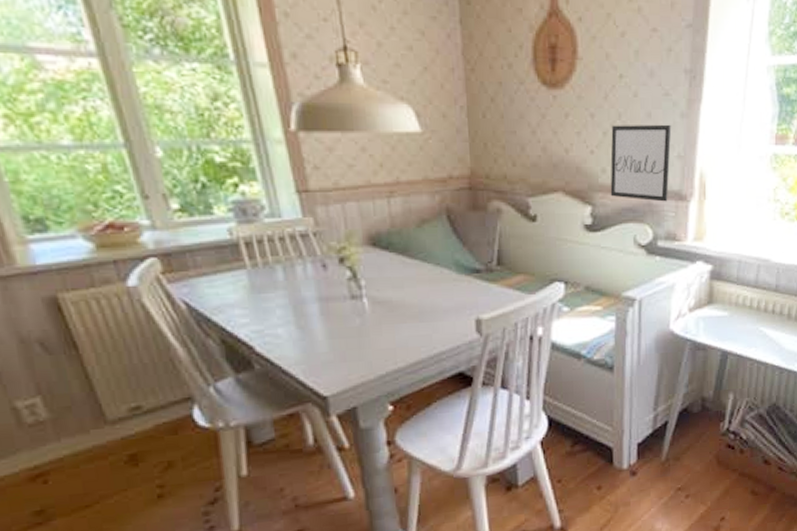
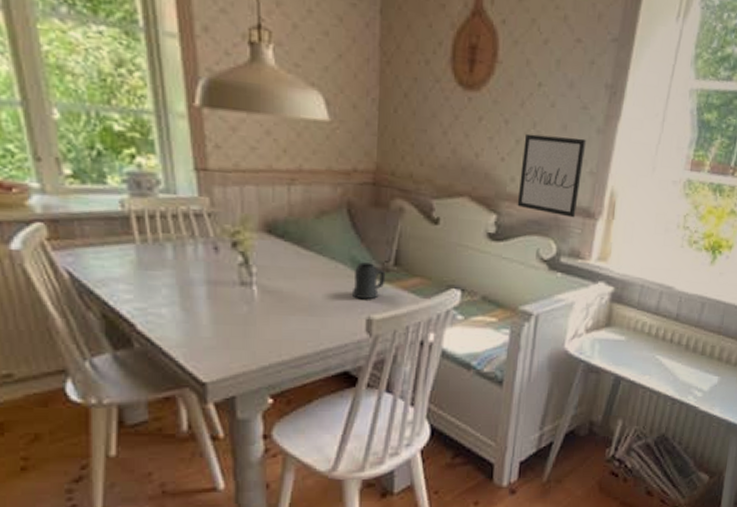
mug: none [458,265,490,301] -> present [351,262,386,300]

